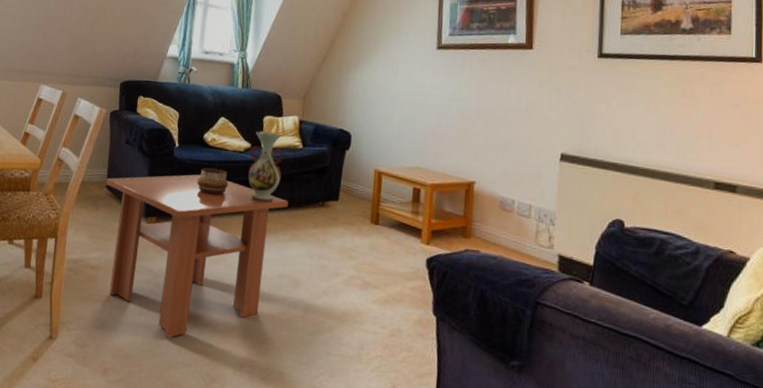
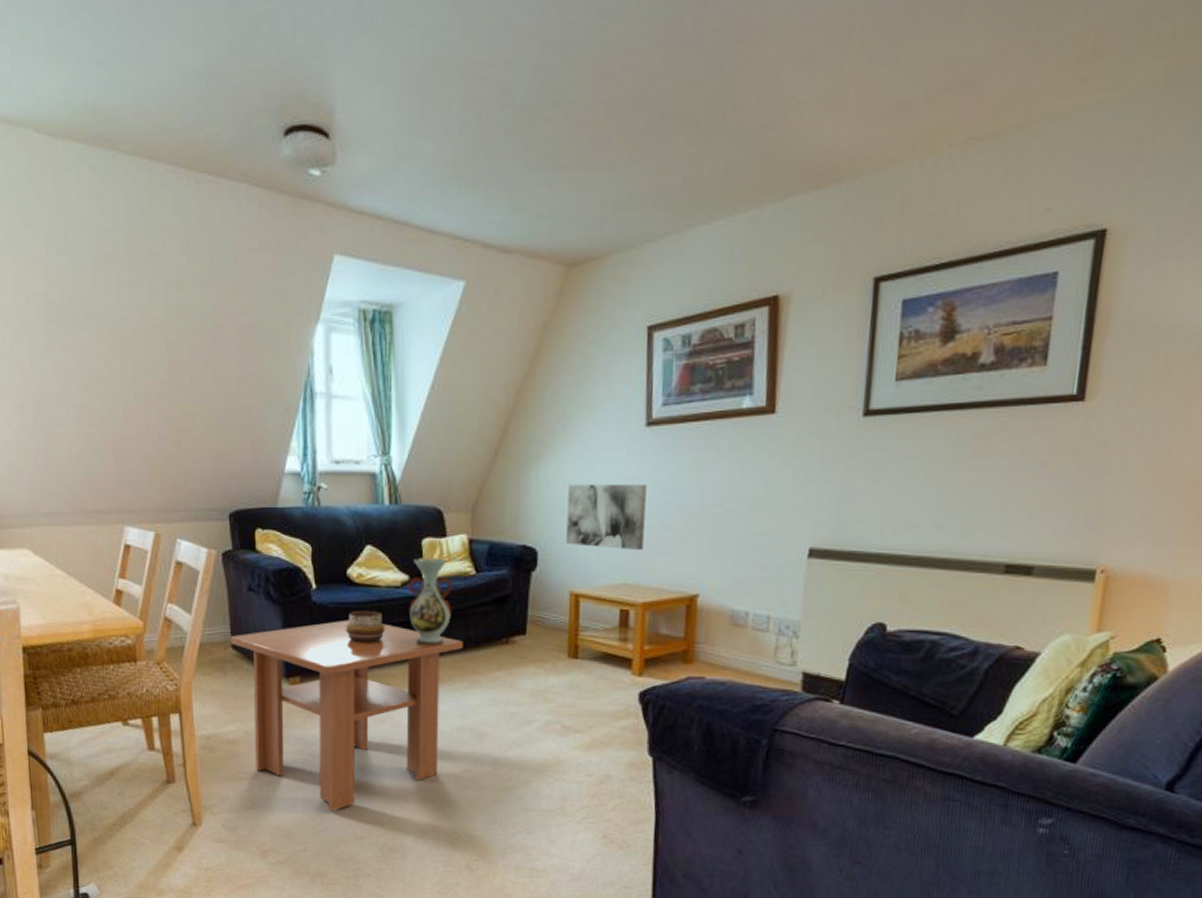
wall art: none [374,86,437,142] -> present [566,484,647,550]

